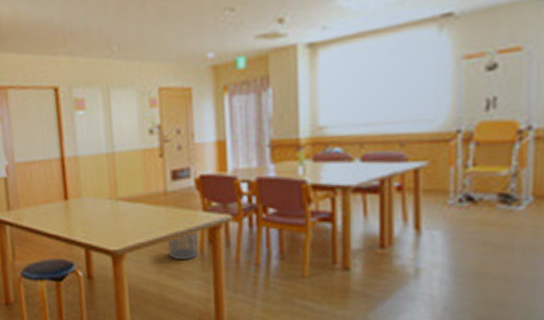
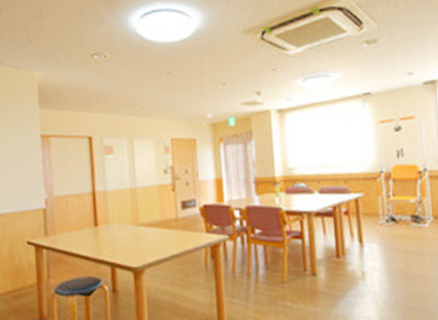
waste bin: present [168,231,198,259] -> none [179,249,203,273]

